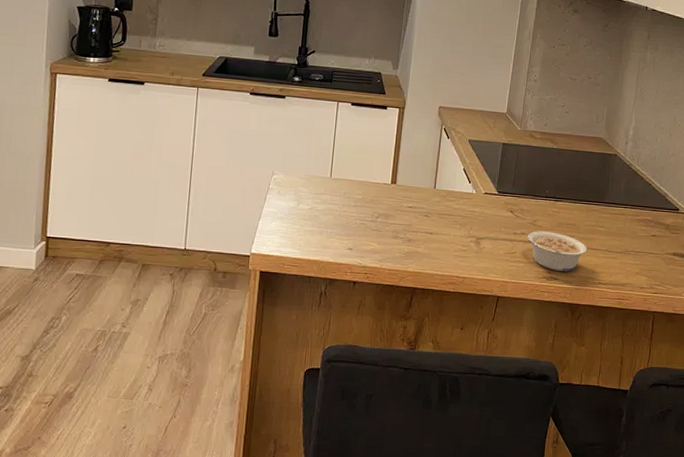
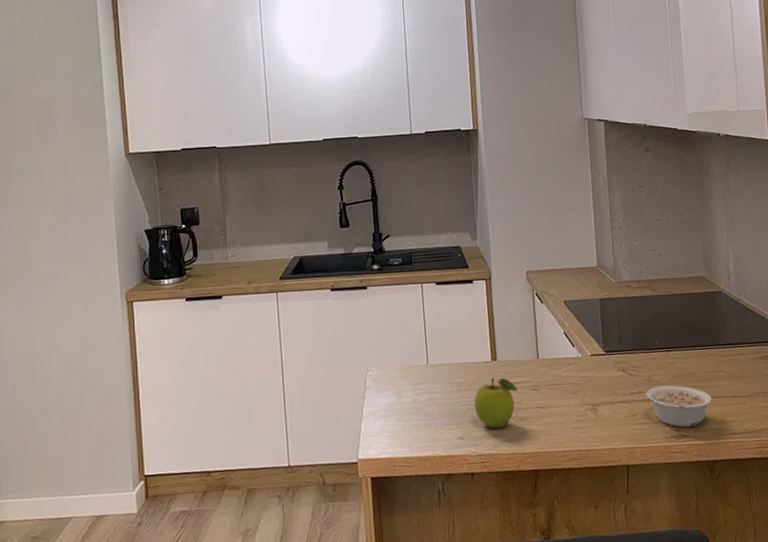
fruit: none [367,199,411,246] -> present [473,378,518,429]

